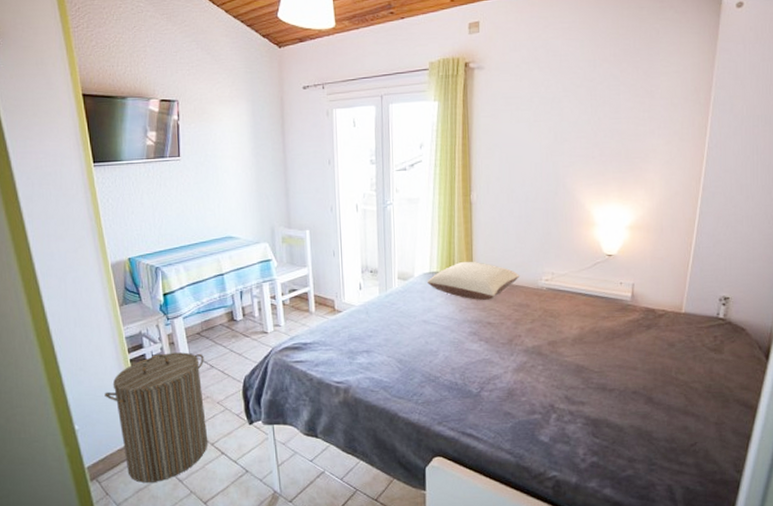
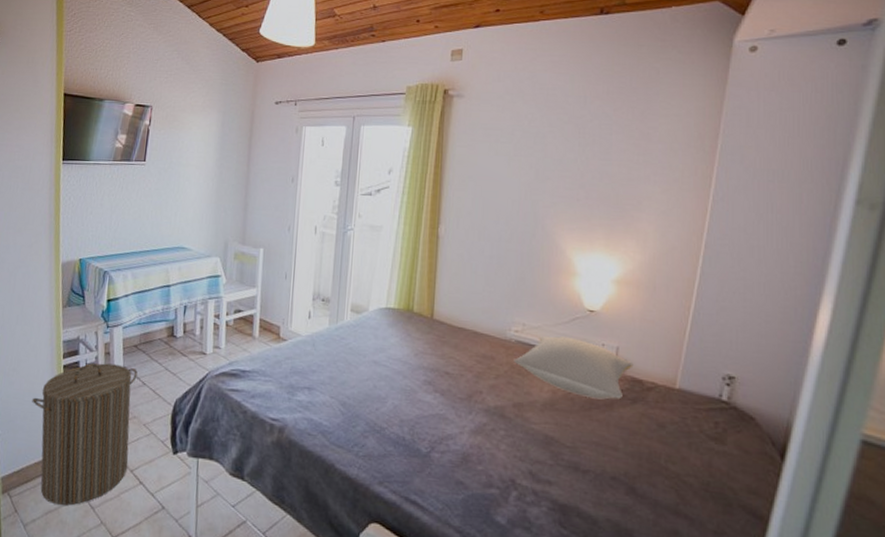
pillow: present [426,261,519,301] -> none [381,299,485,347]
pillow: none [546,280,647,330] -> present [514,336,634,400]

